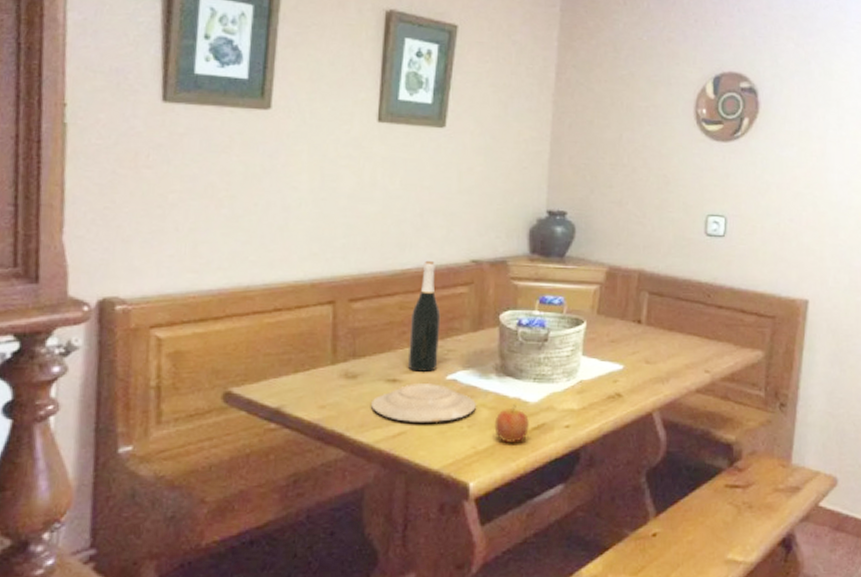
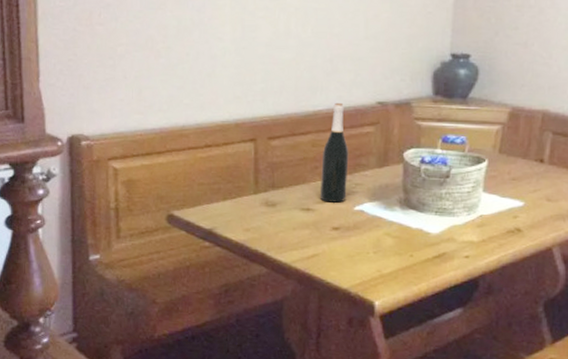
plate: present [371,382,476,423] -> none [288,211,381,248]
apple: present [494,404,529,443] -> none [398,234,430,269]

